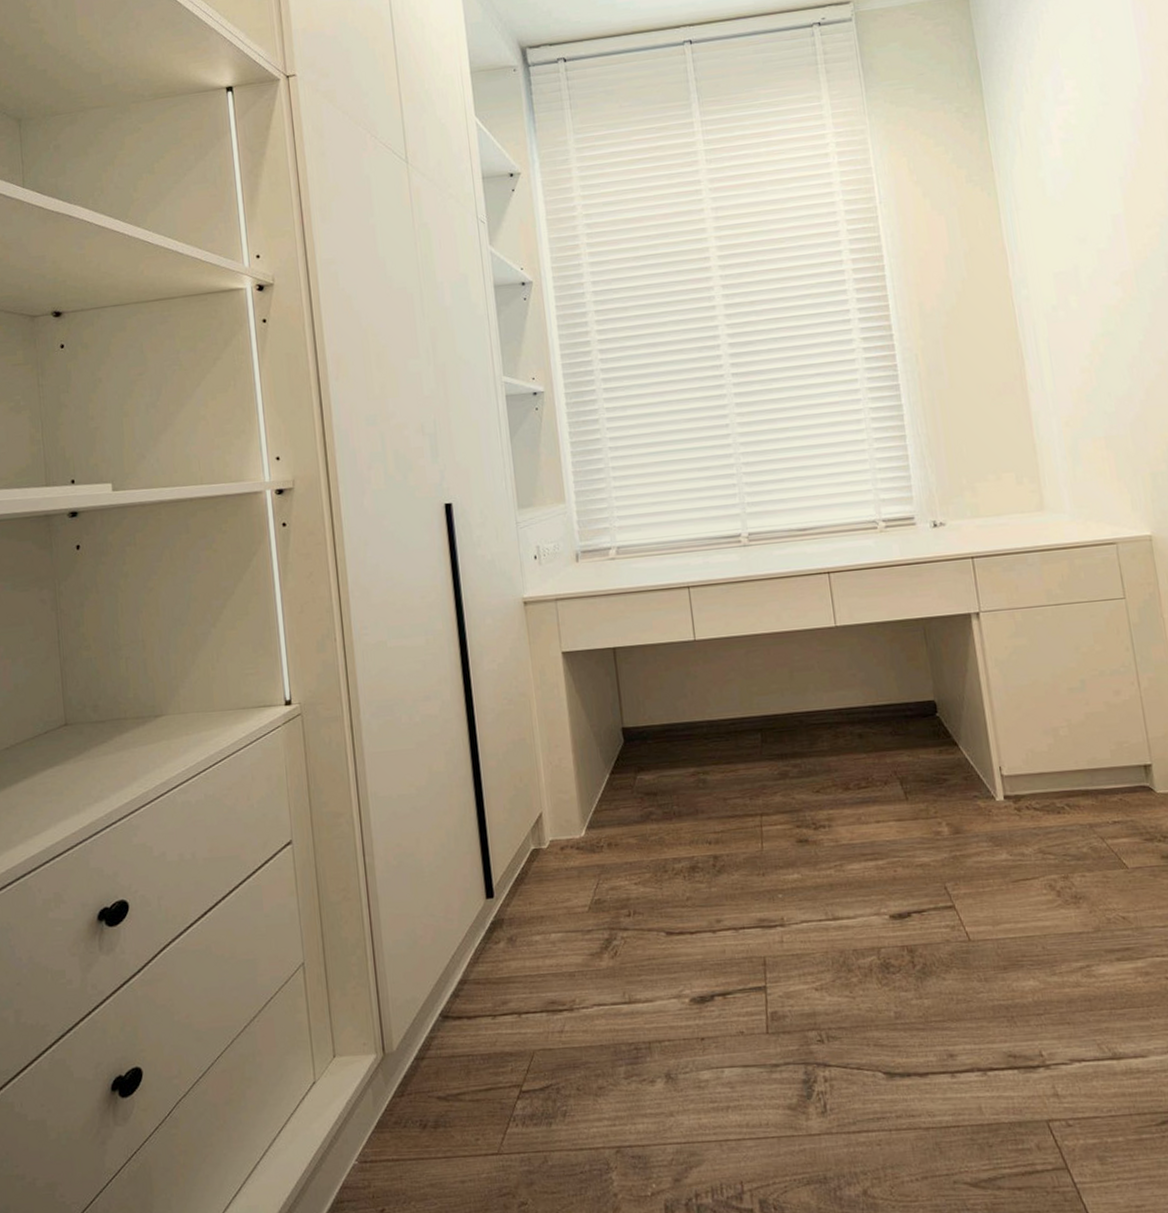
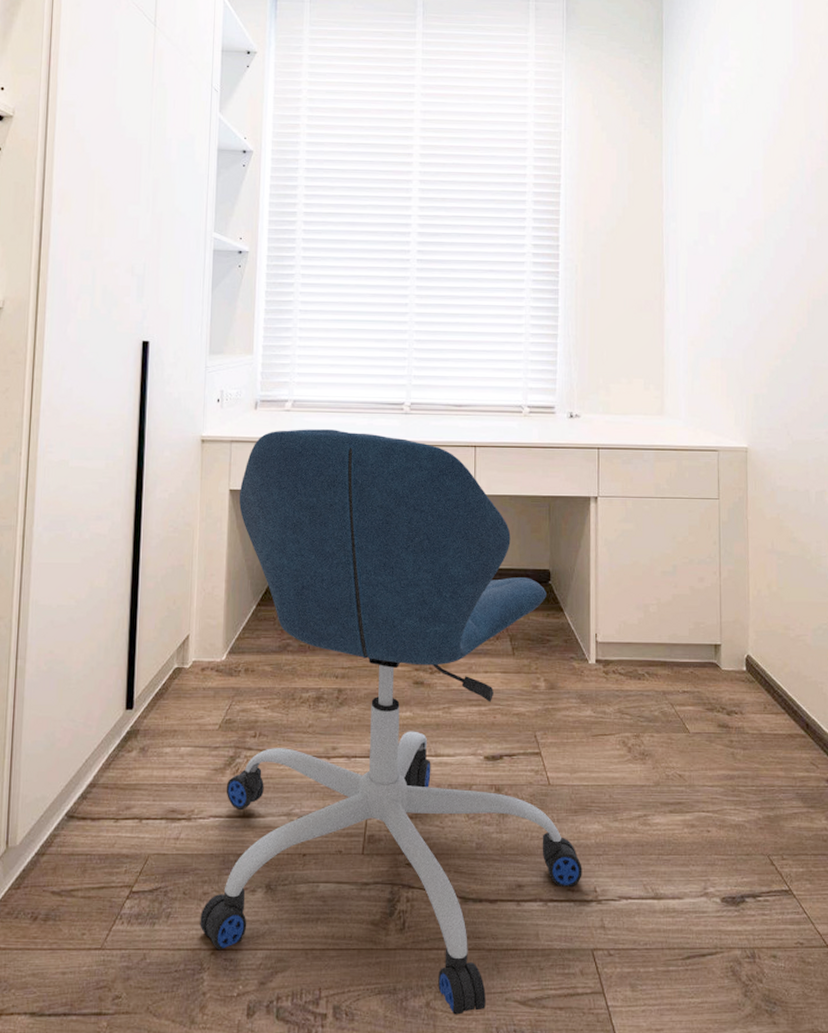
office chair: none [573,572,1023,1202] -> present [200,429,582,1015]

